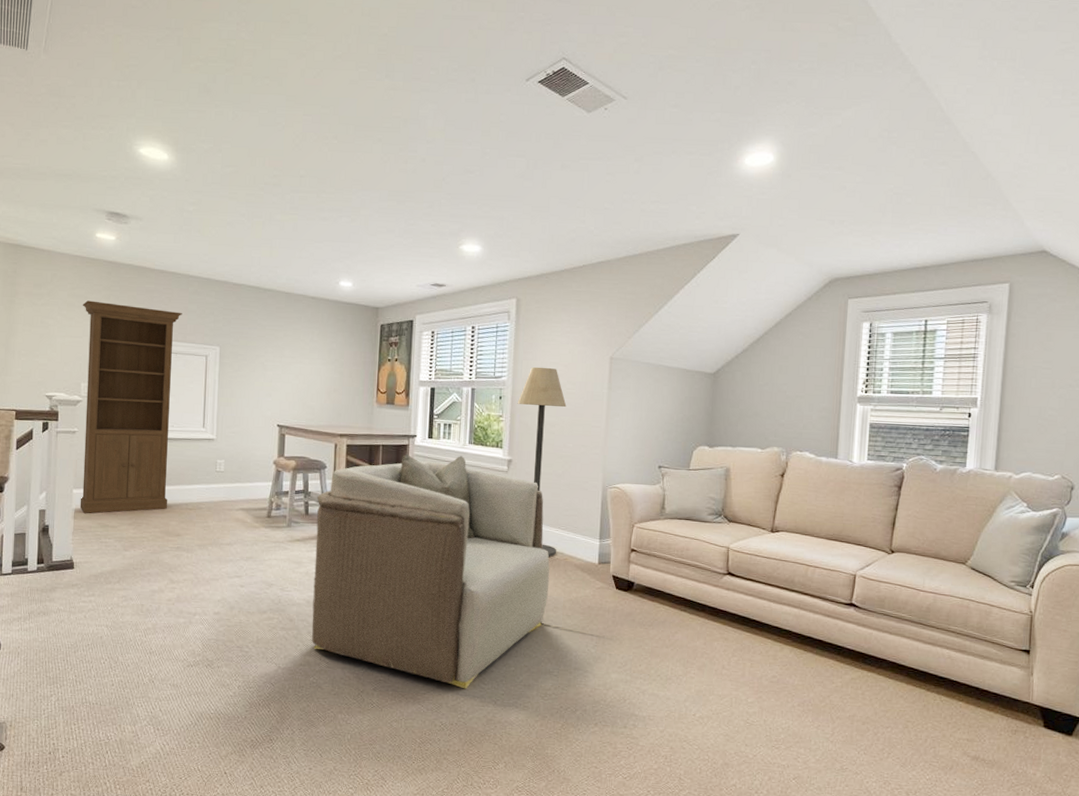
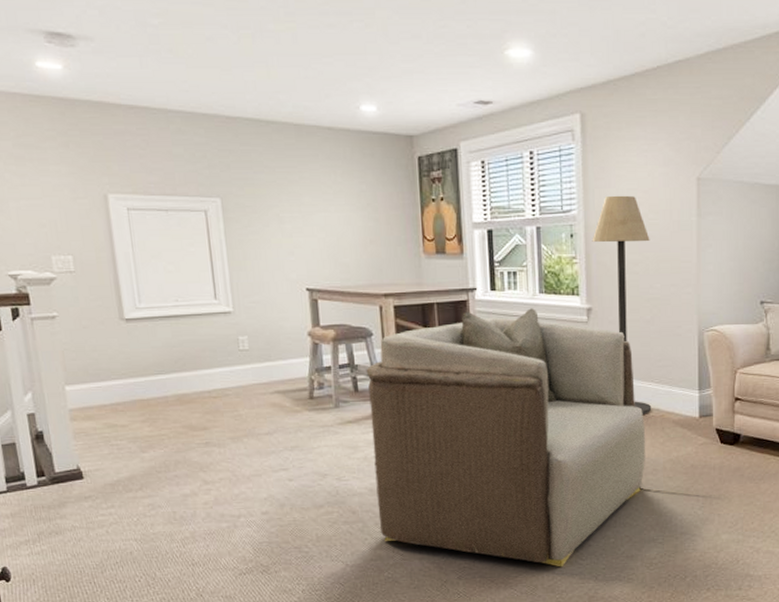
bookcase: present [80,300,182,514] -> none [34,150,187,414]

